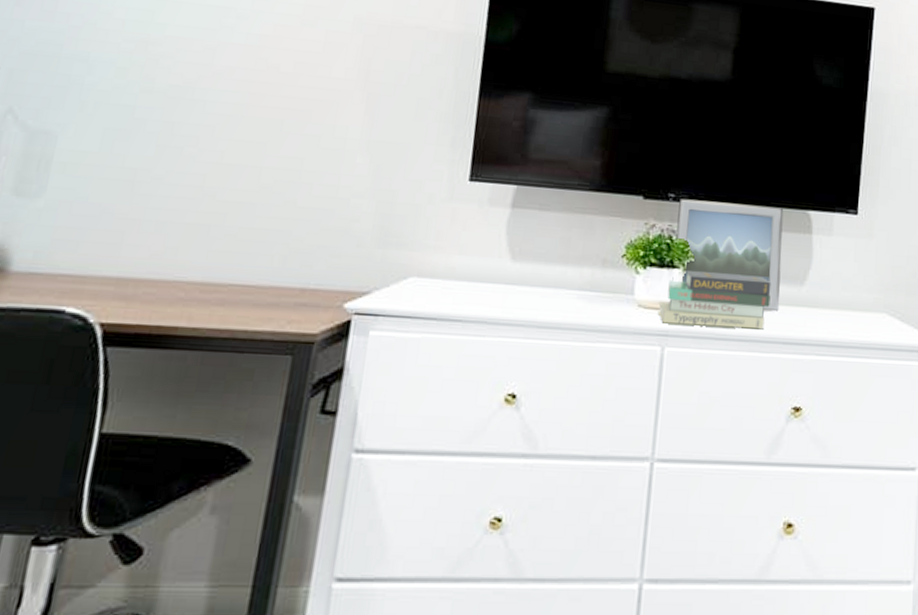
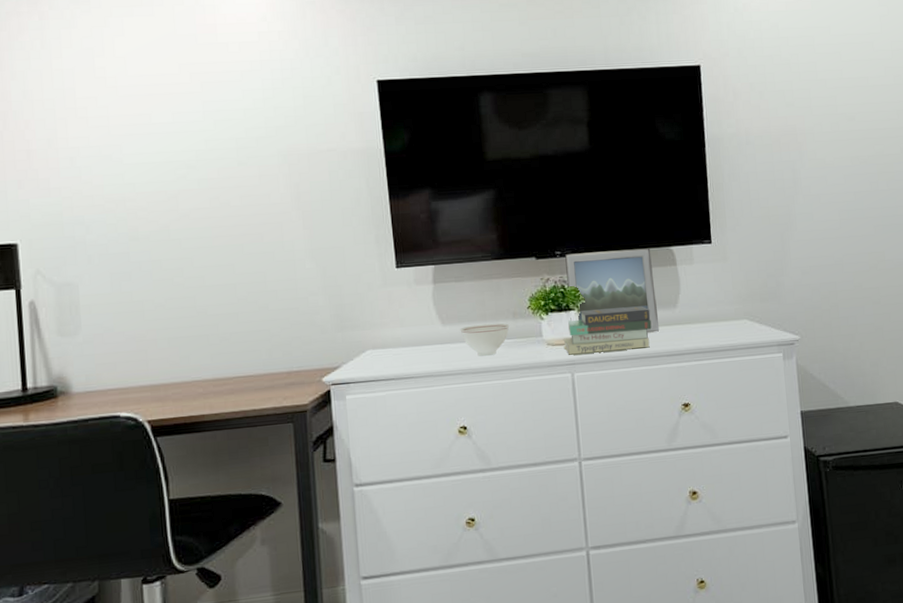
bowl: none [532,267,596,308] -> present [460,323,510,356]

